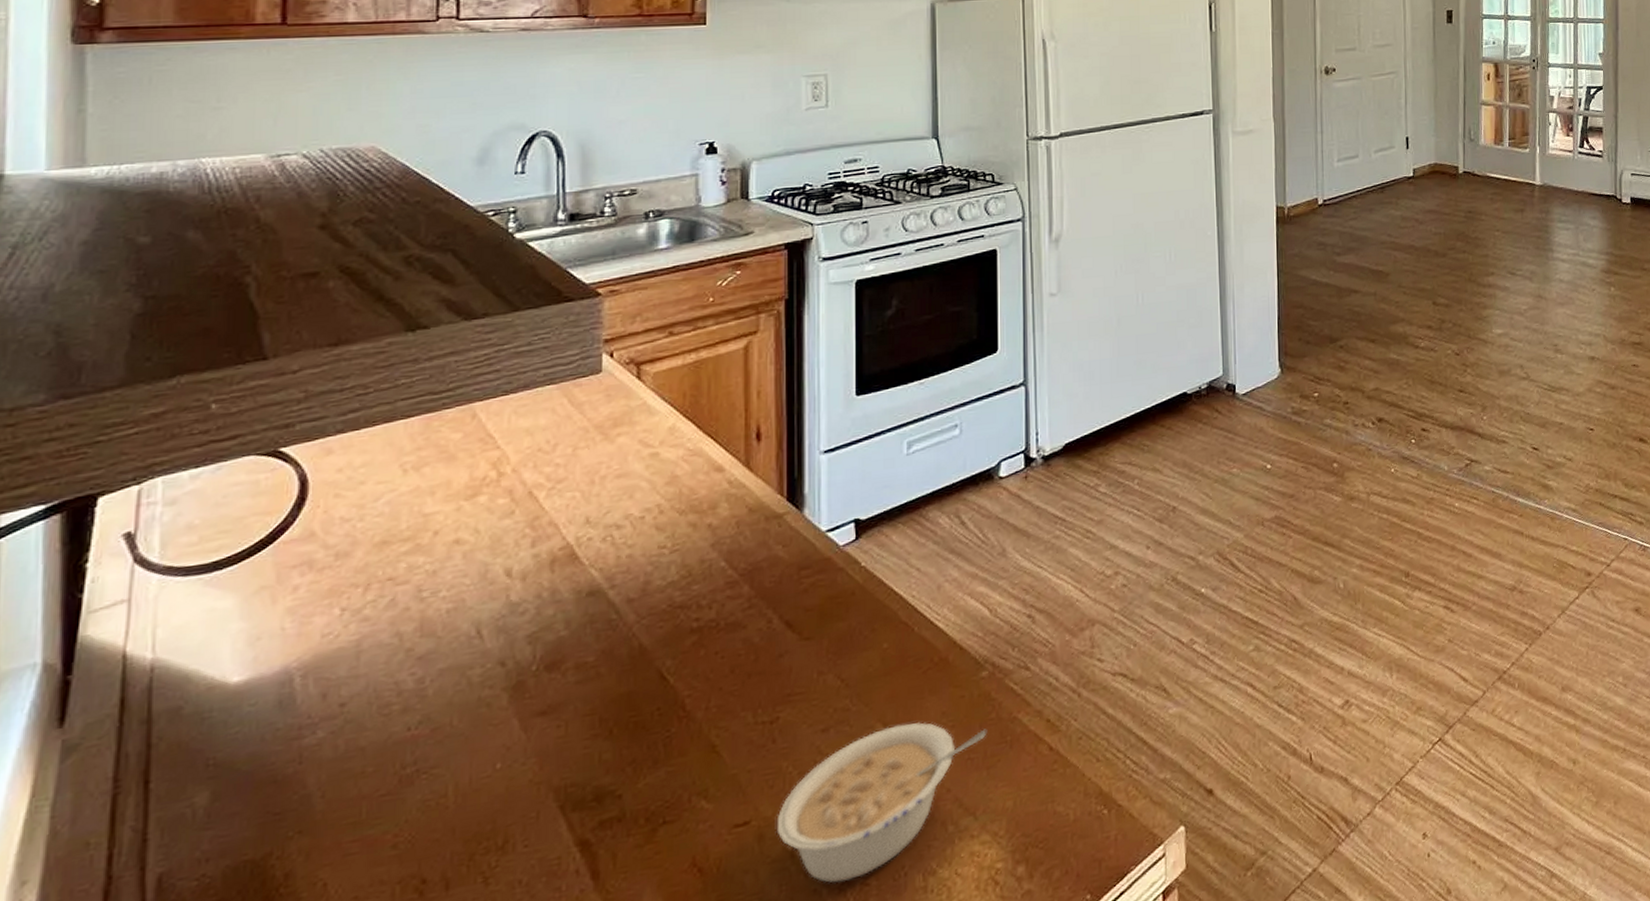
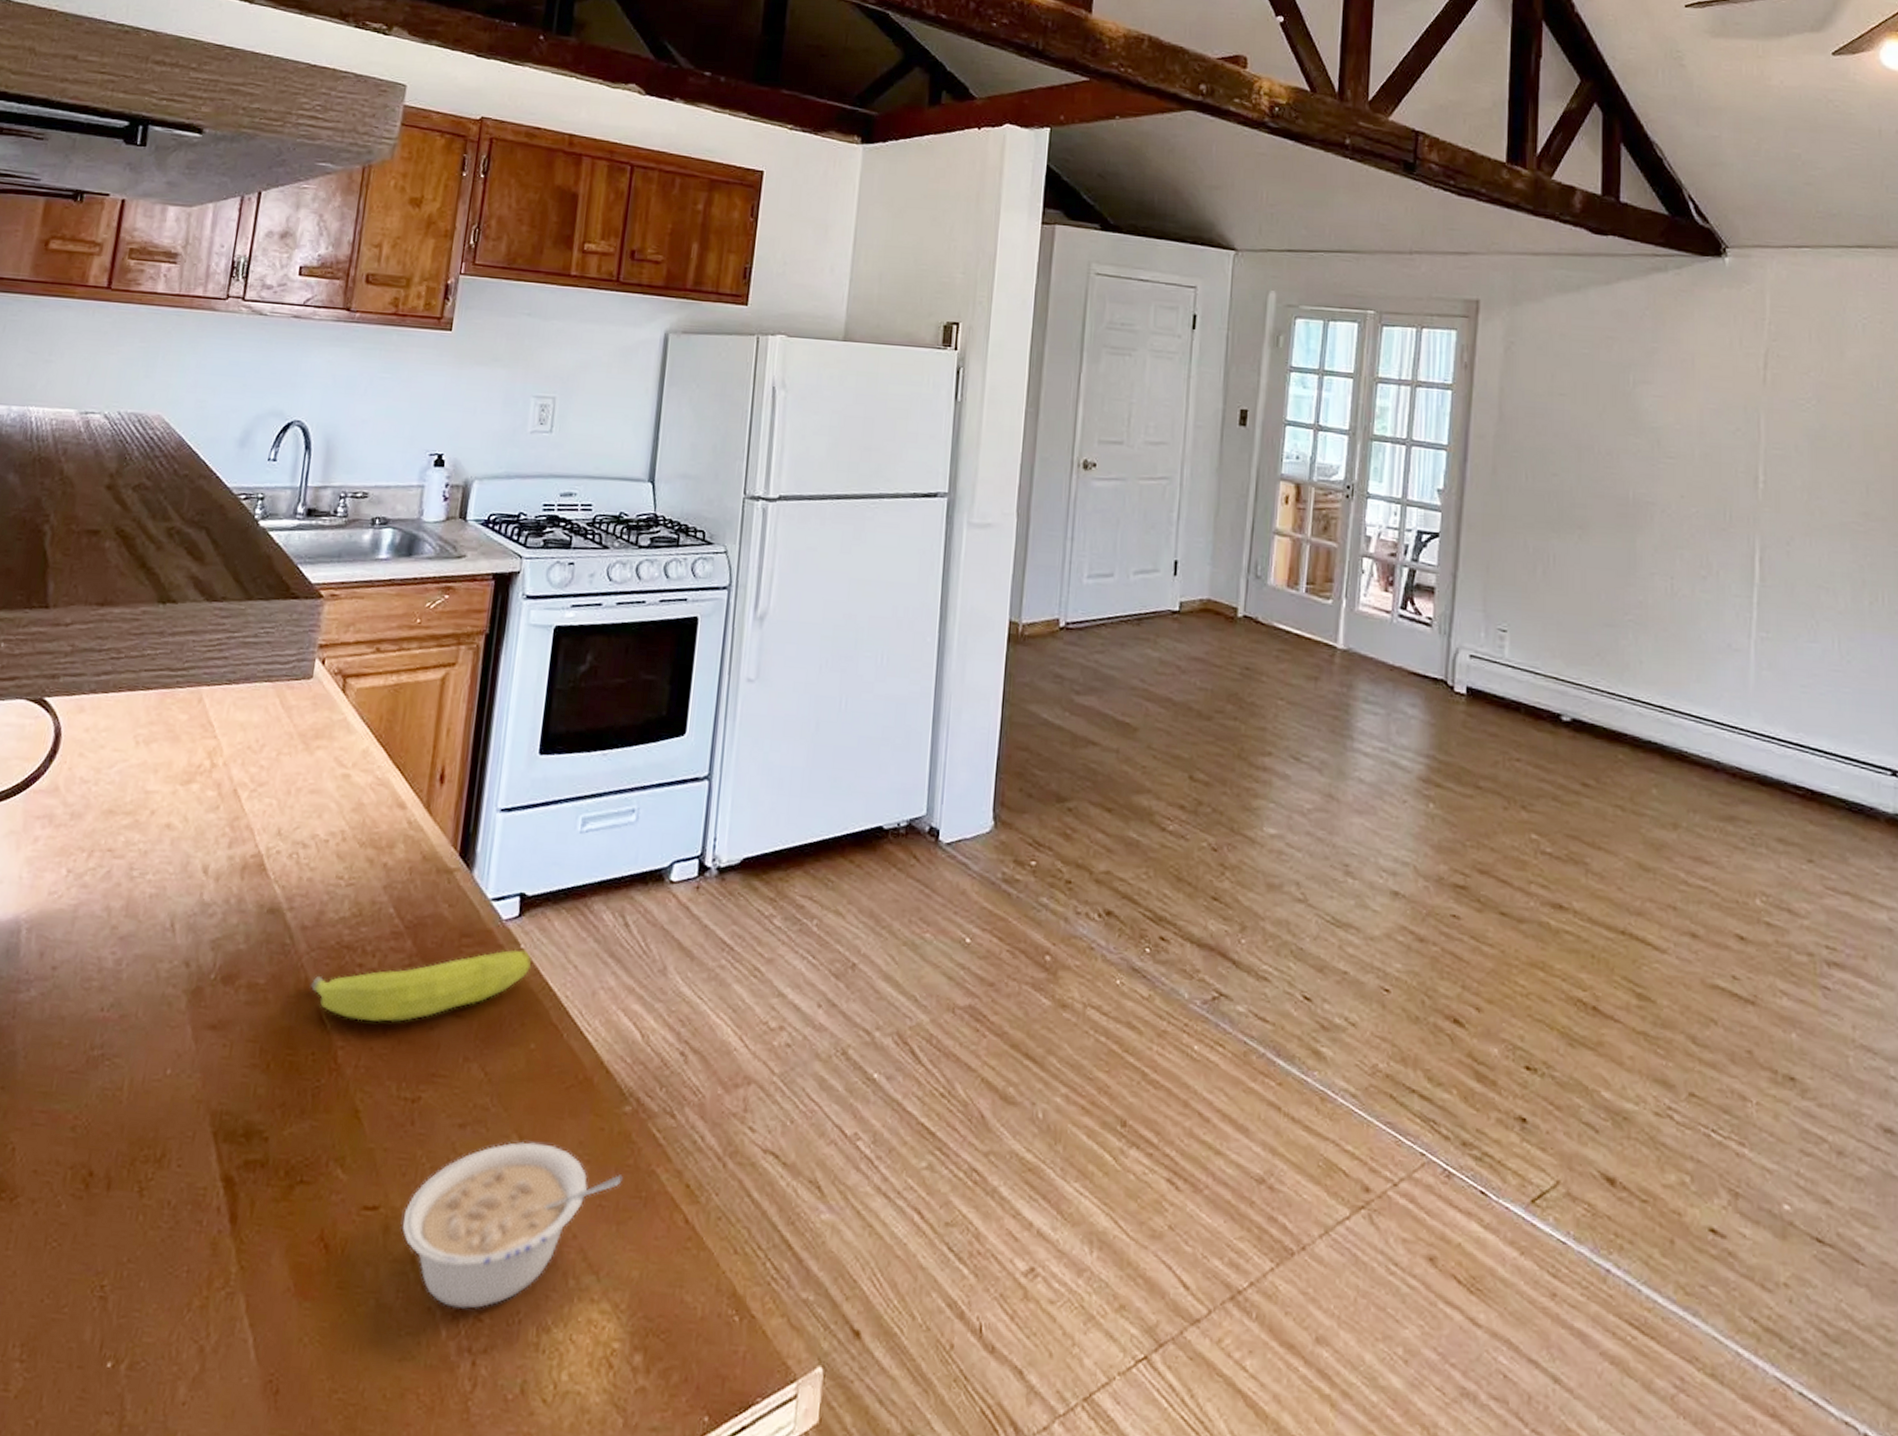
fruit: none [645,567,873,669] -> present [309,949,531,1023]

